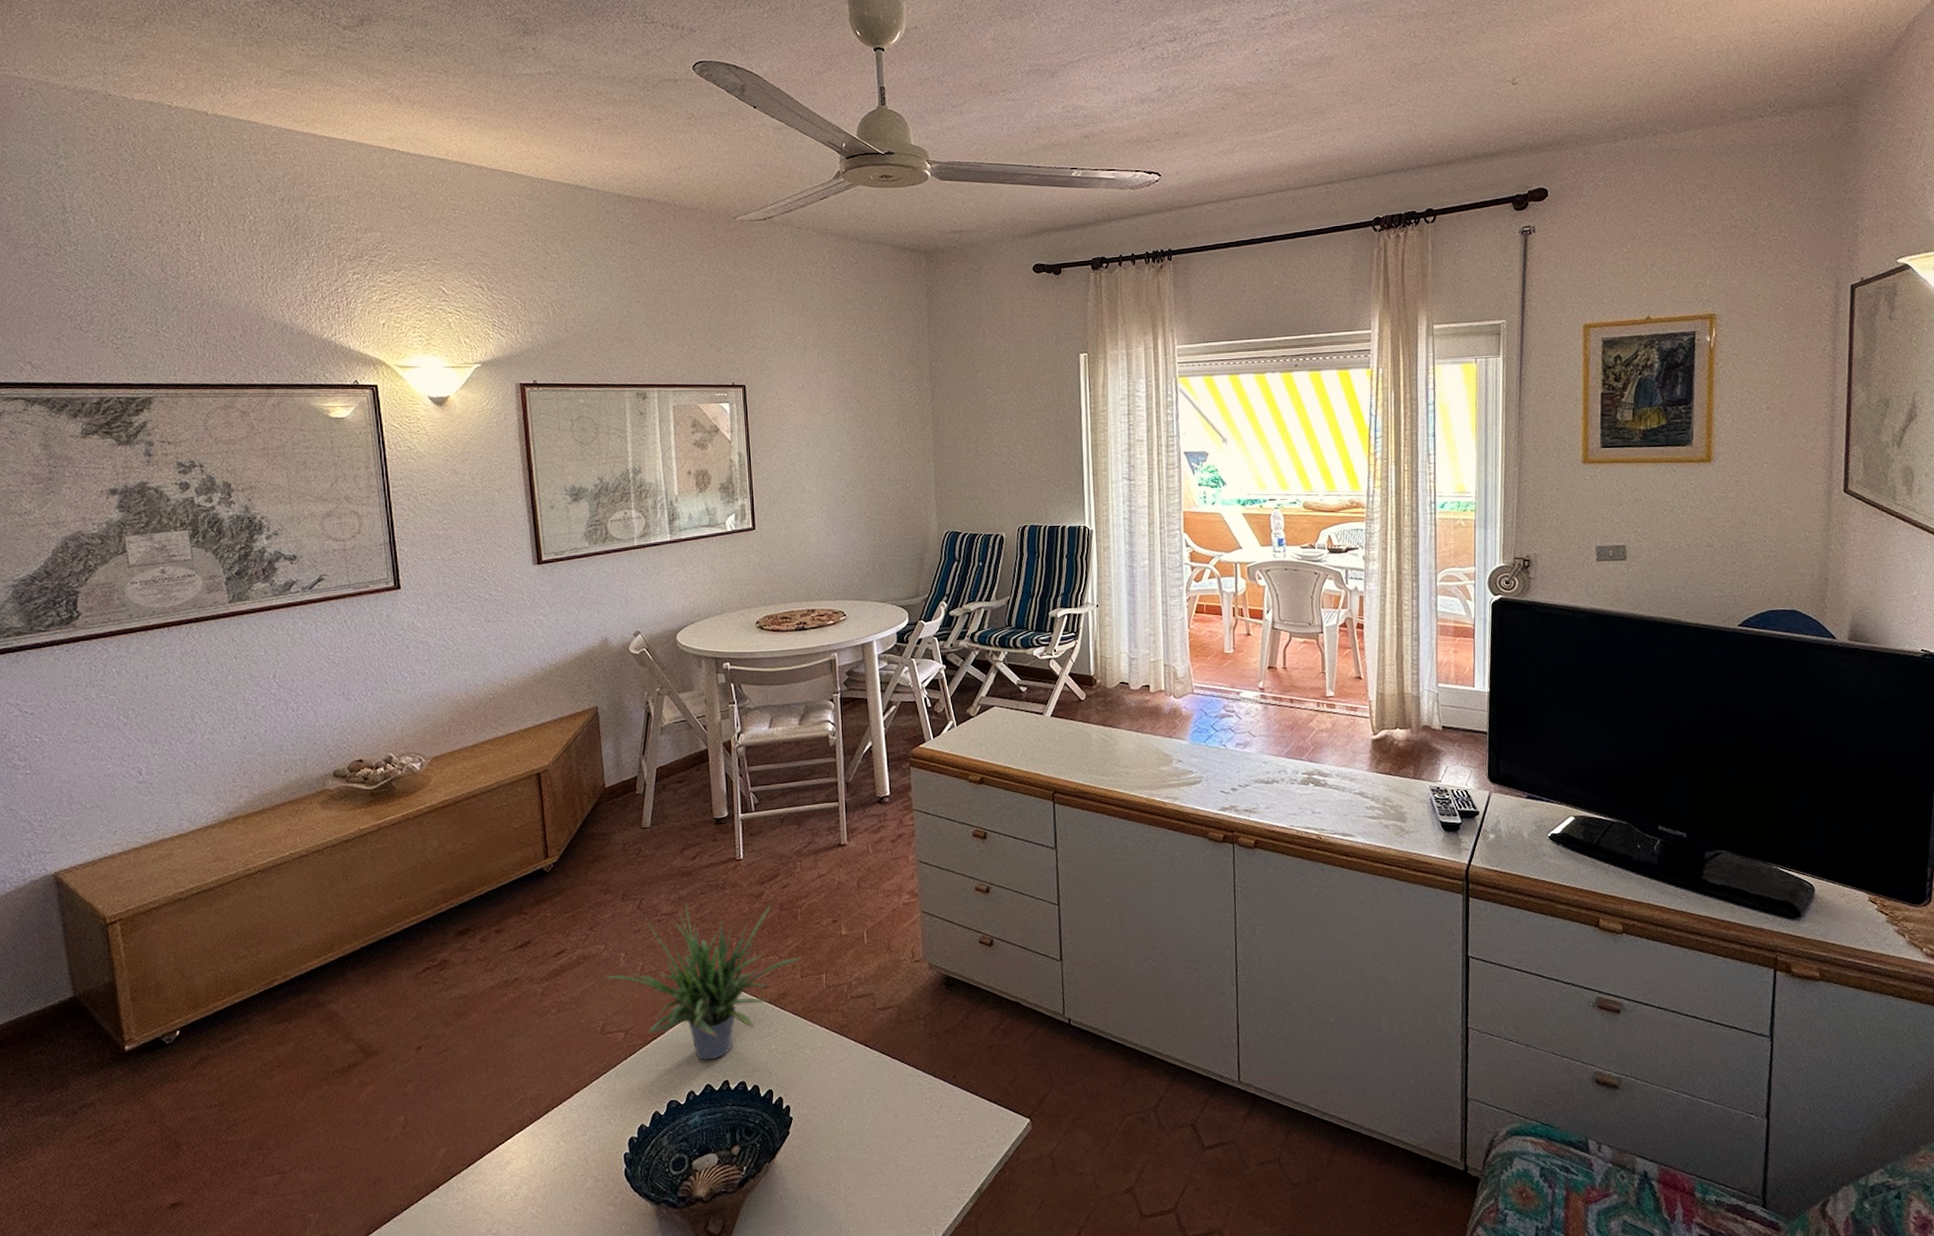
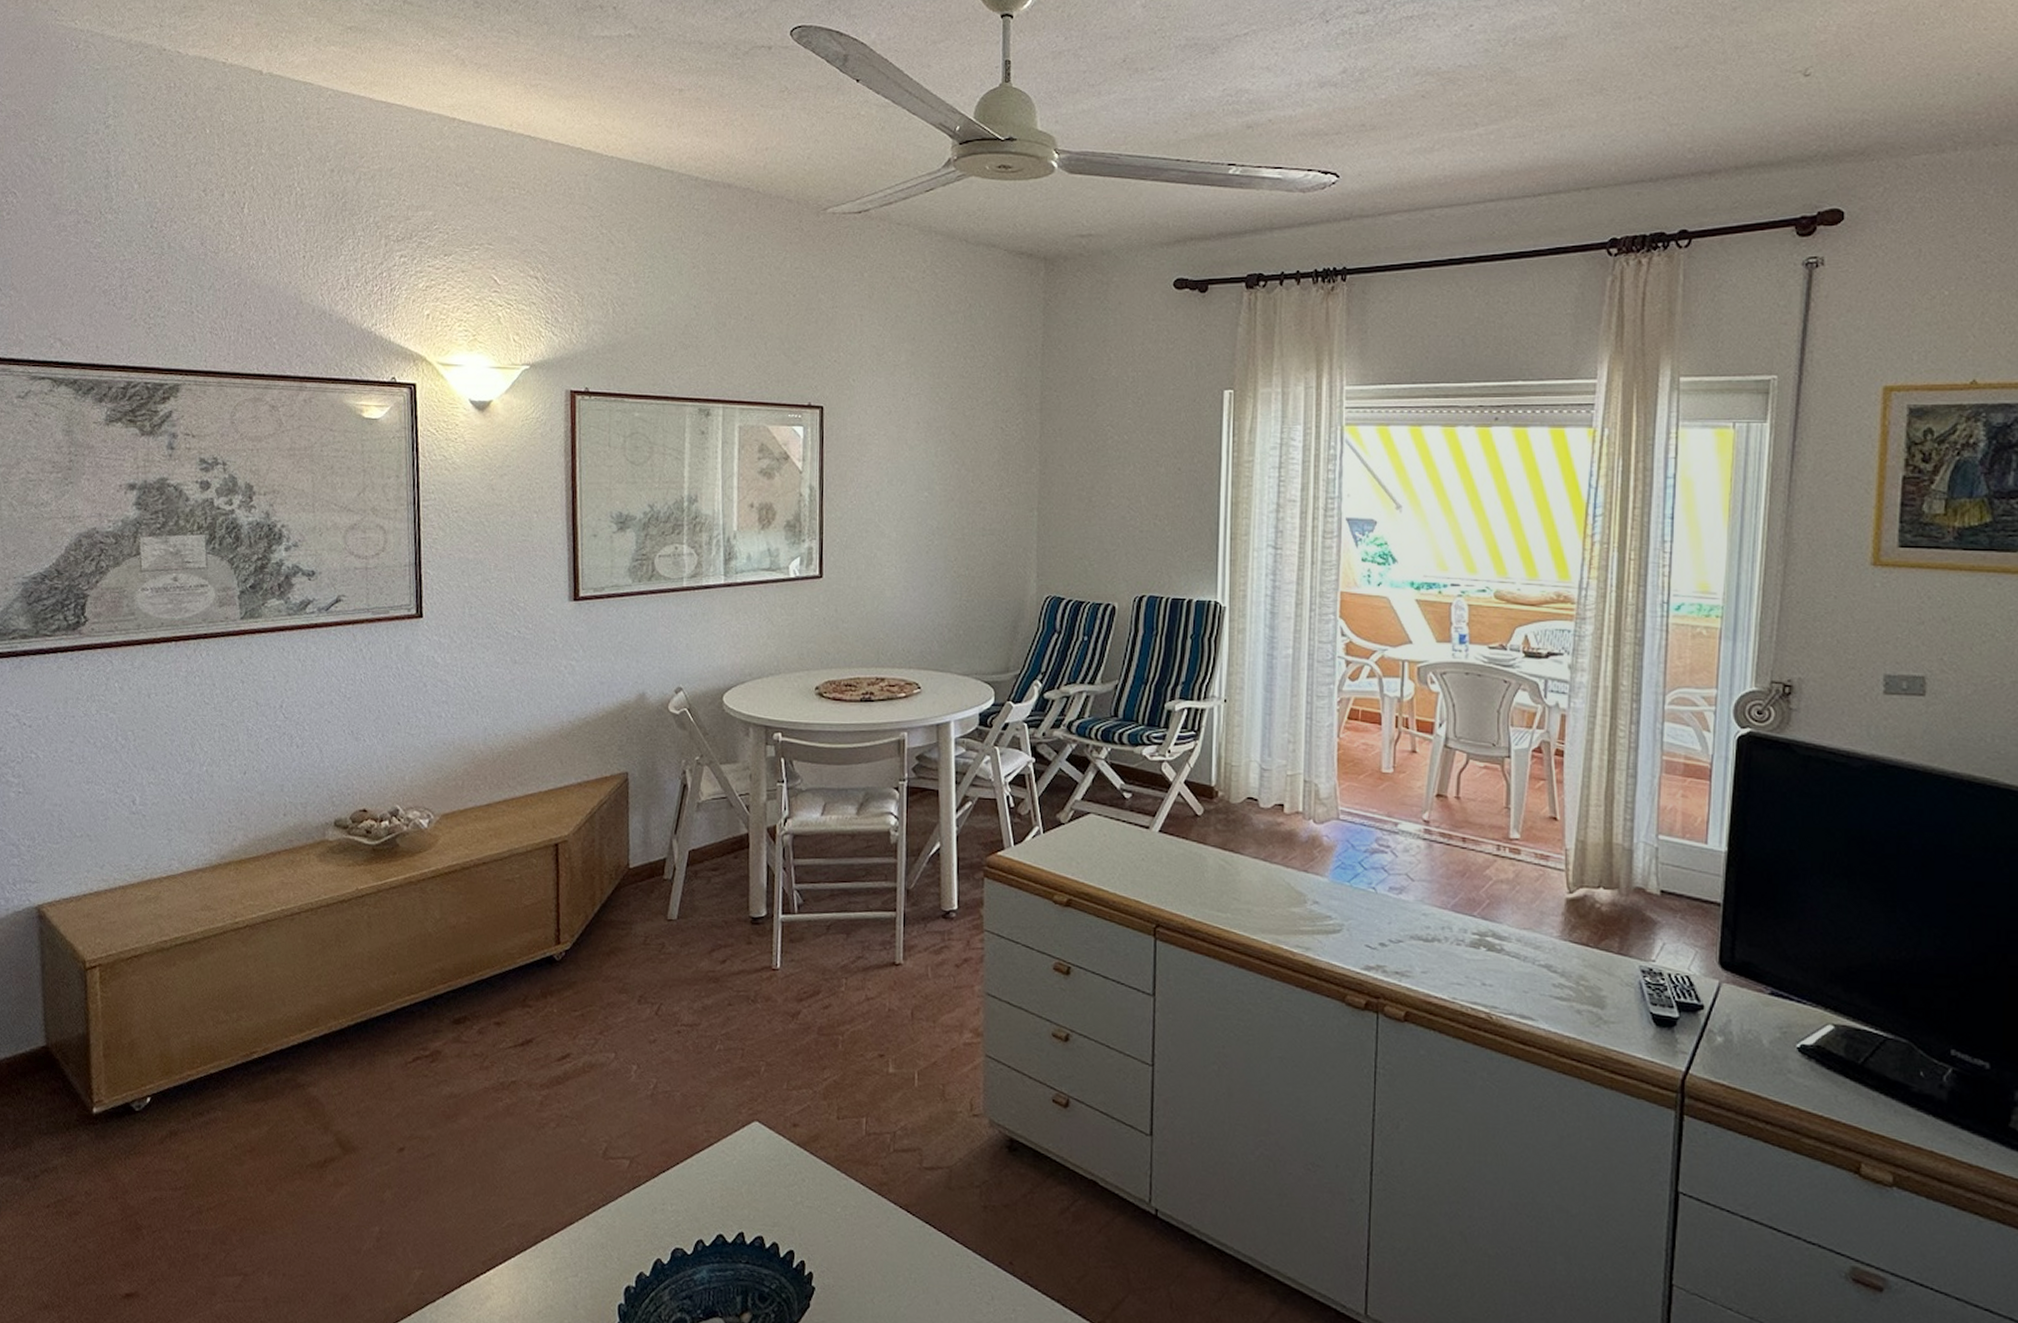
potted plant: present [605,902,802,1060] -> none [612,1013,840,1206]

